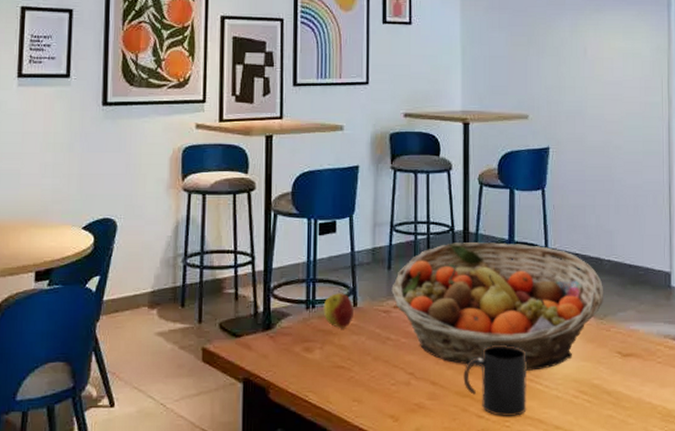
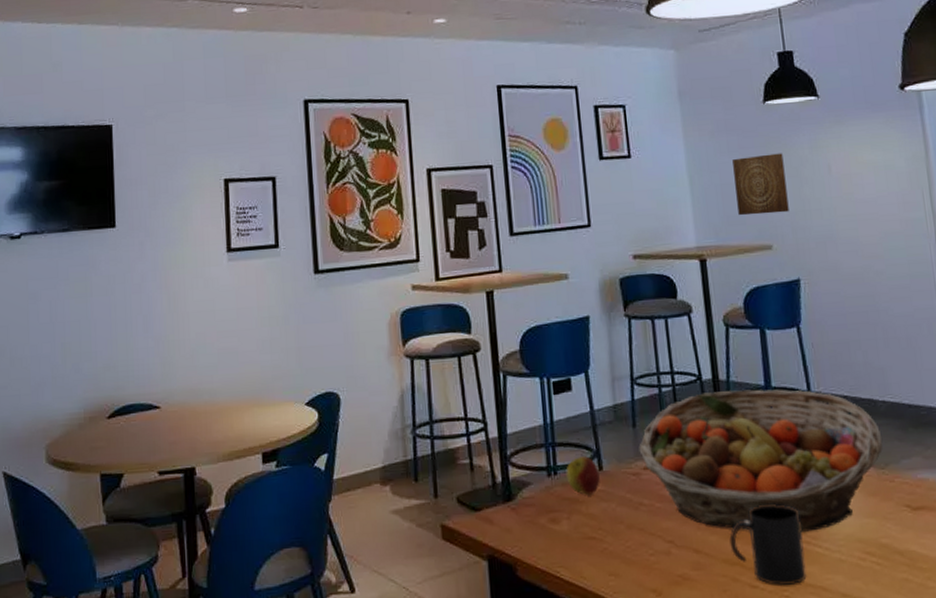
wall art: none [502,33,547,87] -> present [732,153,789,216]

